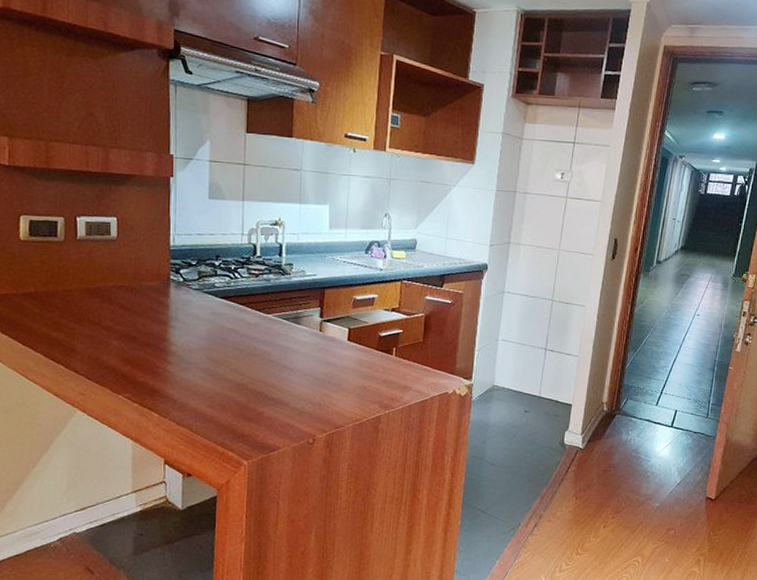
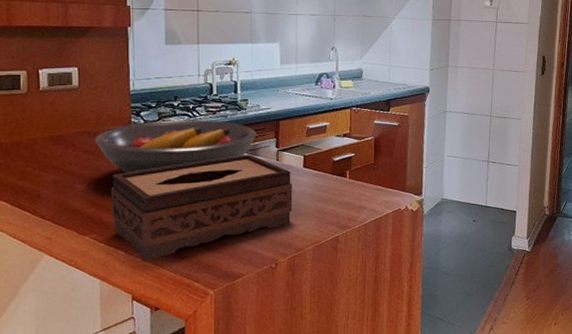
fruit bowl: none [132,280,300,333] -> present [95,119,256,174]
tissue box: none [146,322,335,425] -> present [110,154,293,260]

